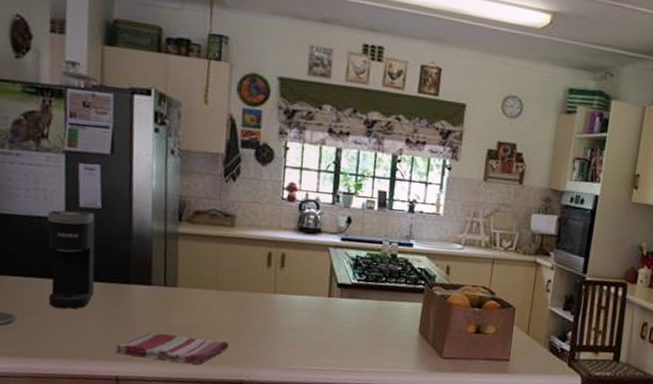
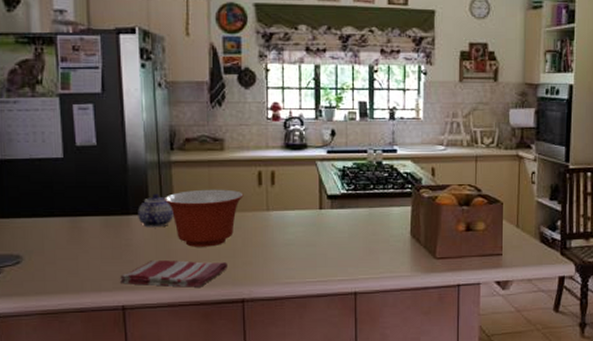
coffee maker: present [47,210,95,309] -> none [46,149,95,244]
teapot: none [139,264,177,300] -> present [138,193,174,228]
mixing bowl: none [167,265,251,325] -> present [163,189,244,247]

